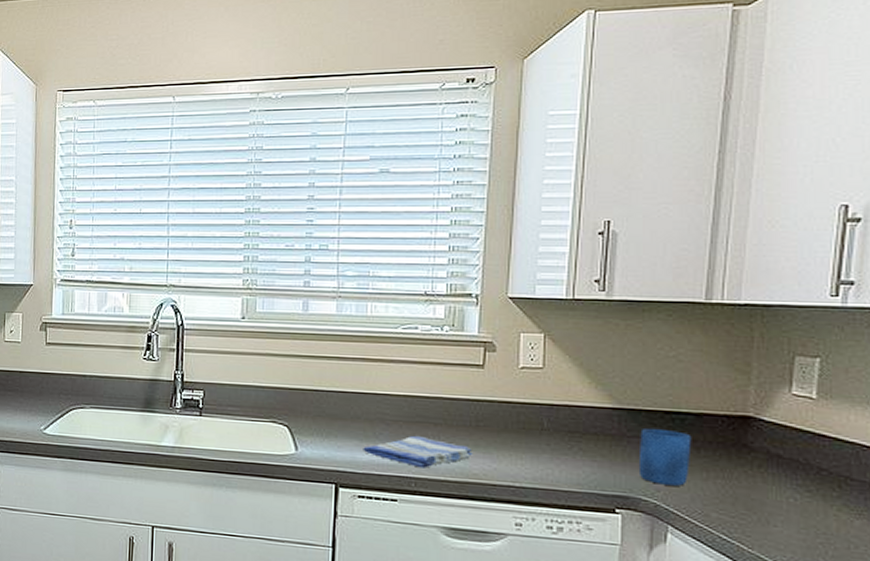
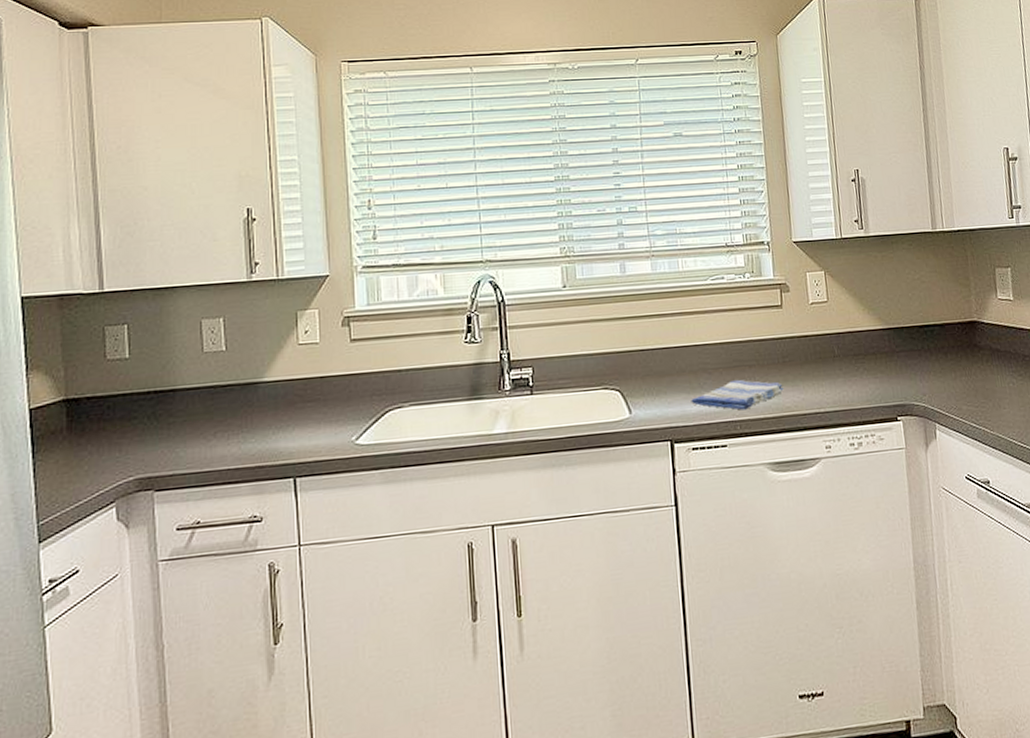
mug: present [638,428,692,486] -> none [905,341,943,389]

